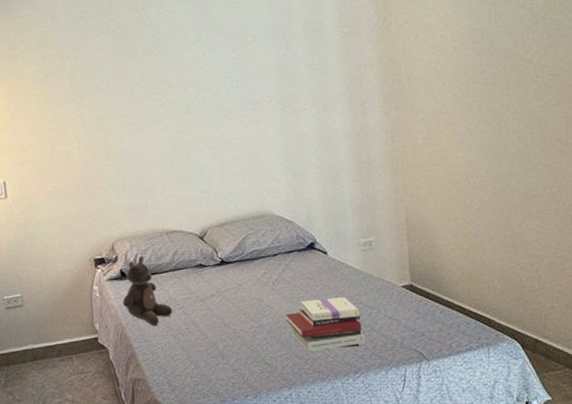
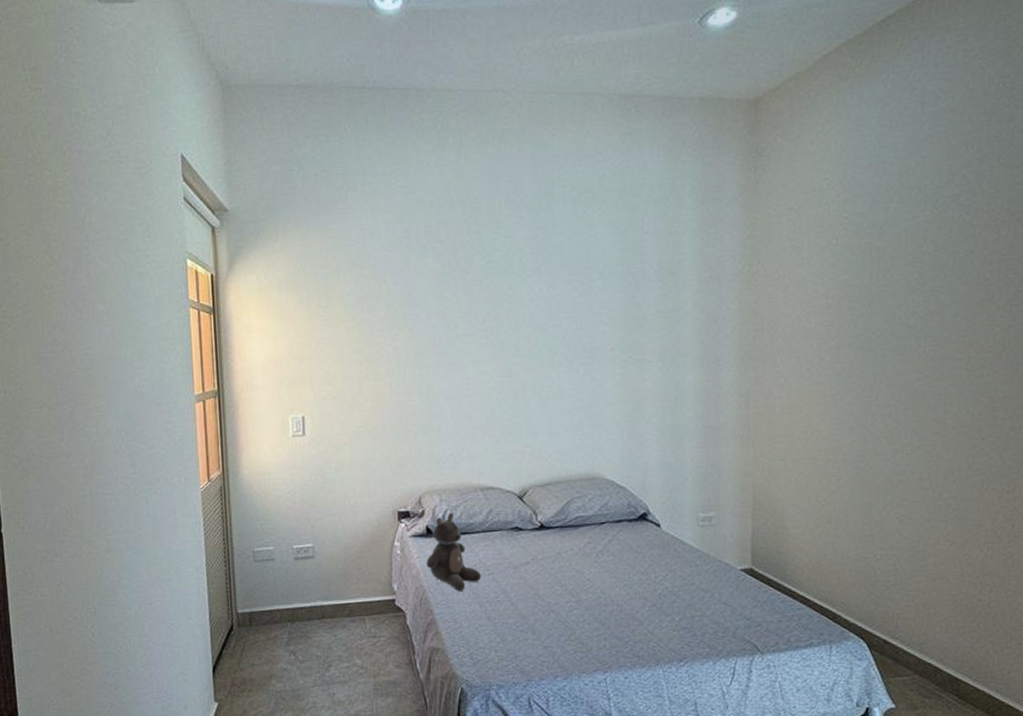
books: present [286,297,366,351] -> none [608,576,695,633]

